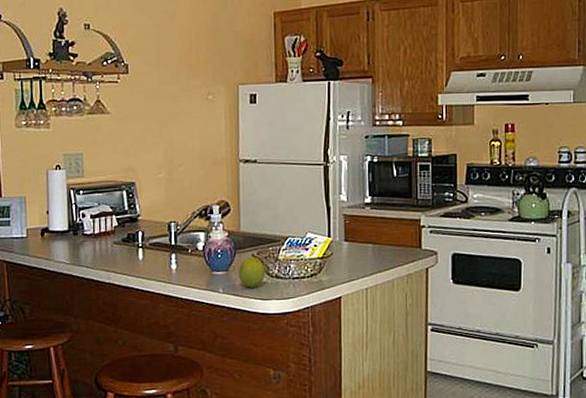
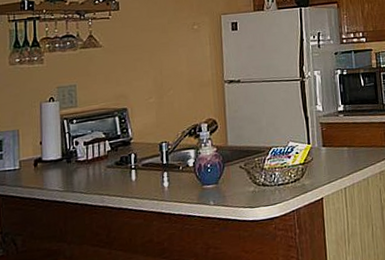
fruit: present [239,256,266,288] -> none [228,168,253,198]

